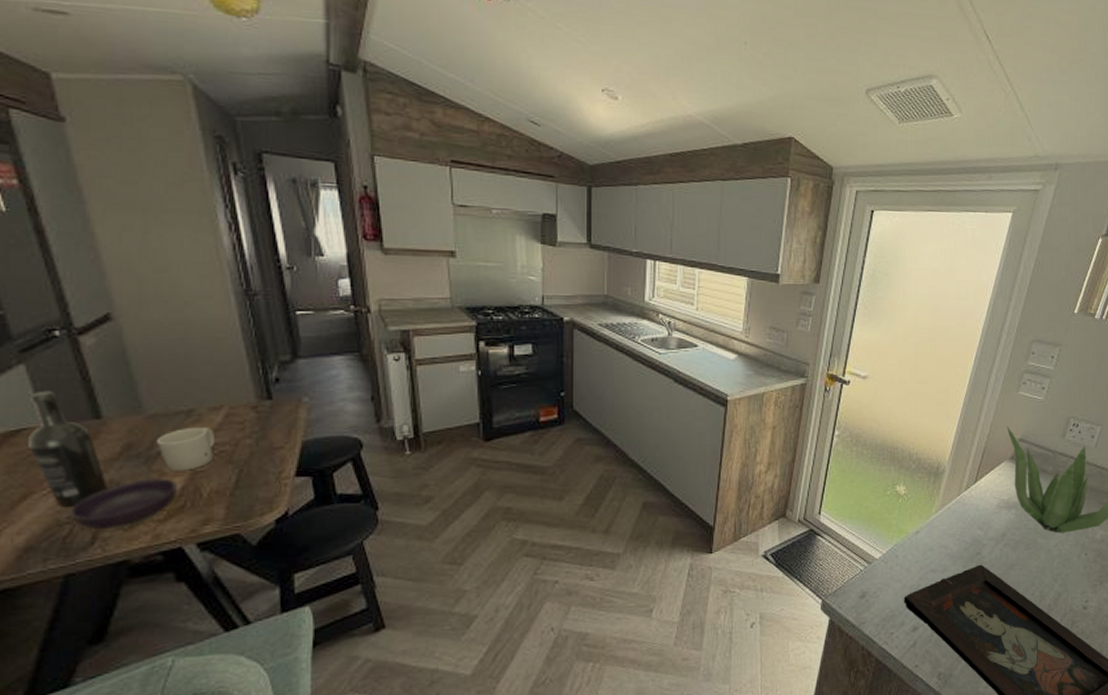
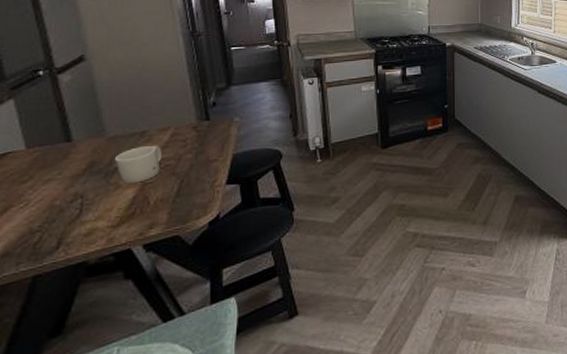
wine bottle: present [29,390,109,507] -> none [12,120,74,217]
bowl: present [69,477,179,531] -> none [41,189,131,237]

